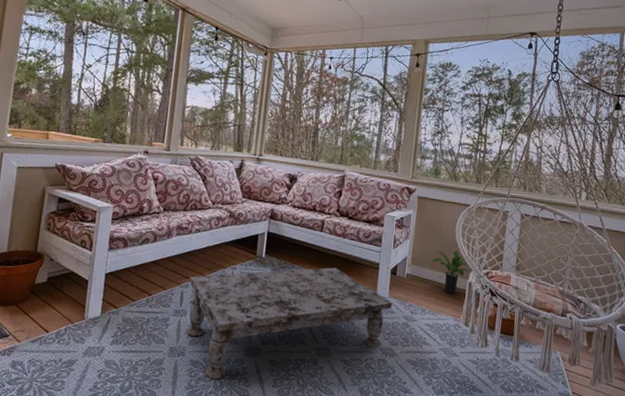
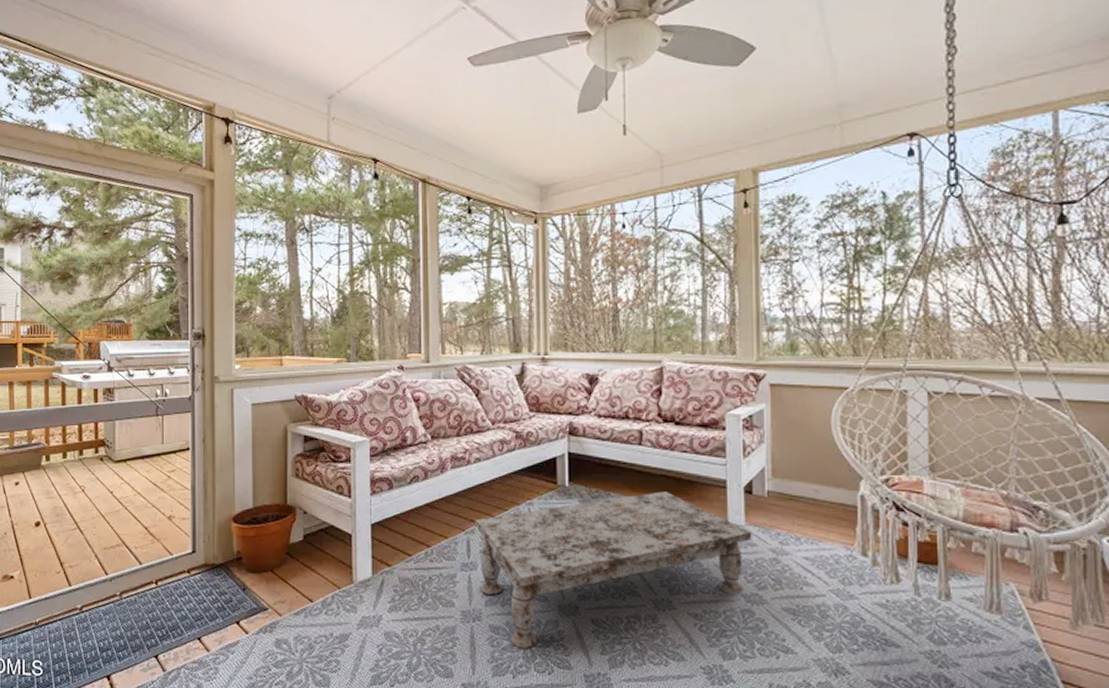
potted plant: present [432,250,471,294] -> none [802,453,862,513]

